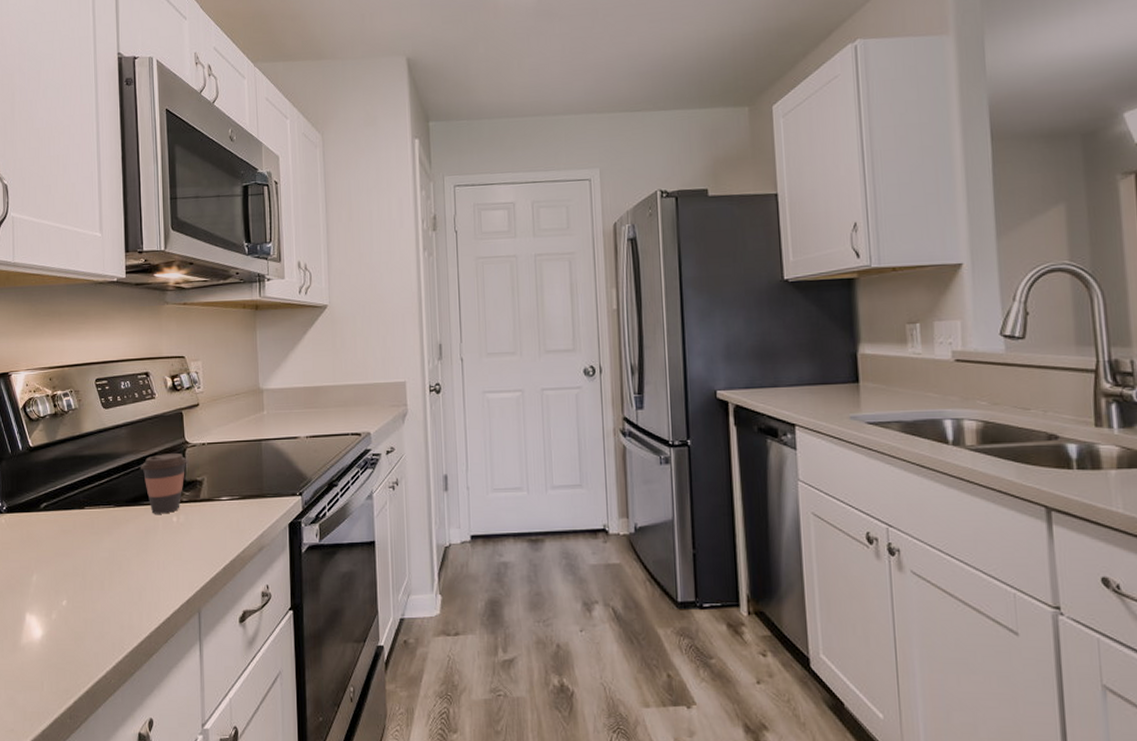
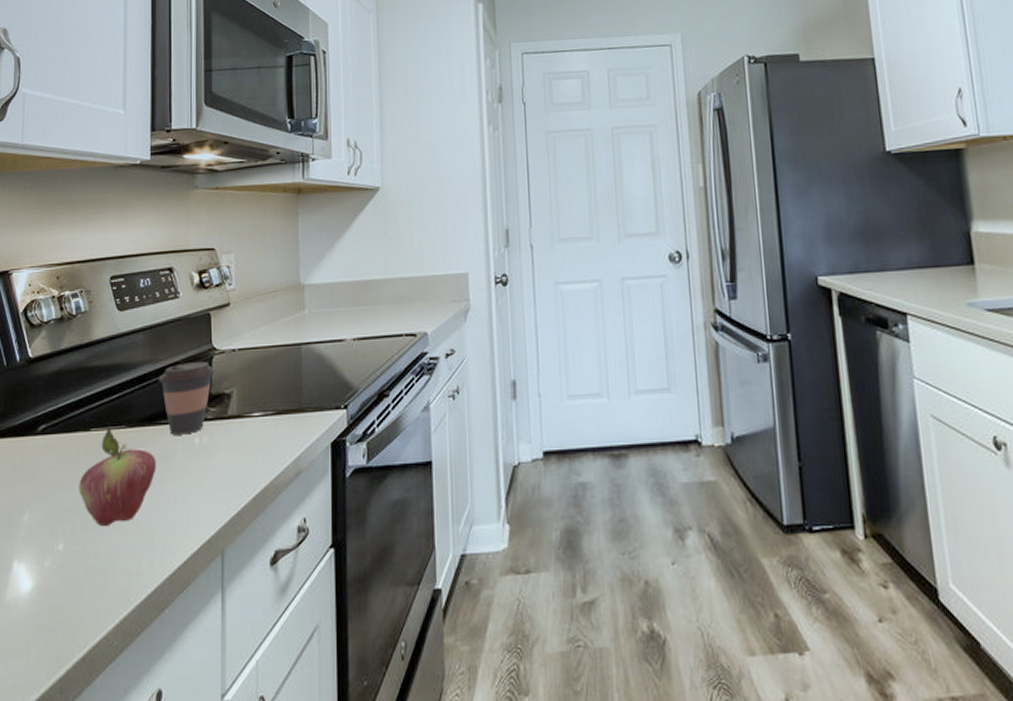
fruit: none [77,506,142,588] -> present [78,426,157,527]

